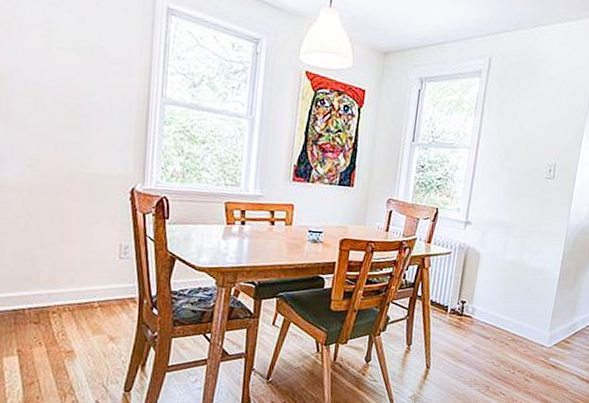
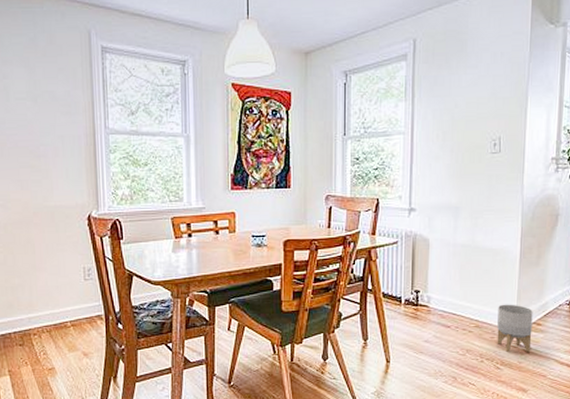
planter: none [529,321,564,368] -> present [497,304,533,353]

